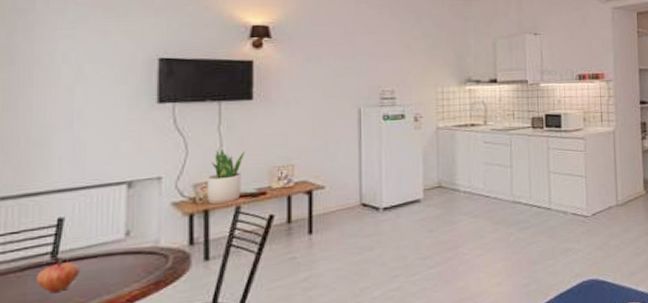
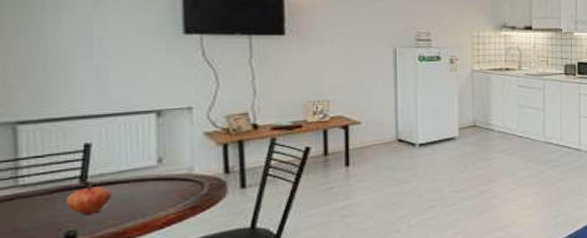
planter: present [207,148,245,205] -> none [240,82,278,136]

